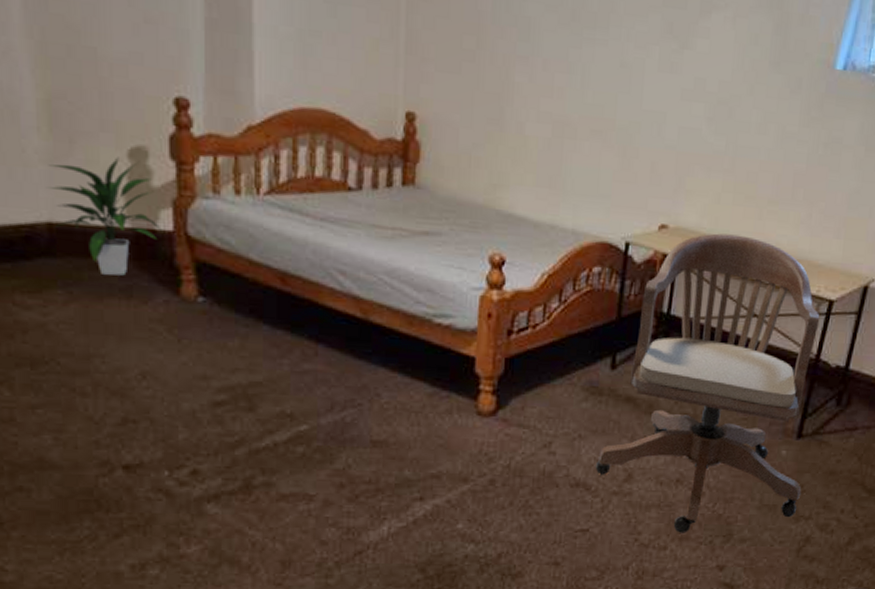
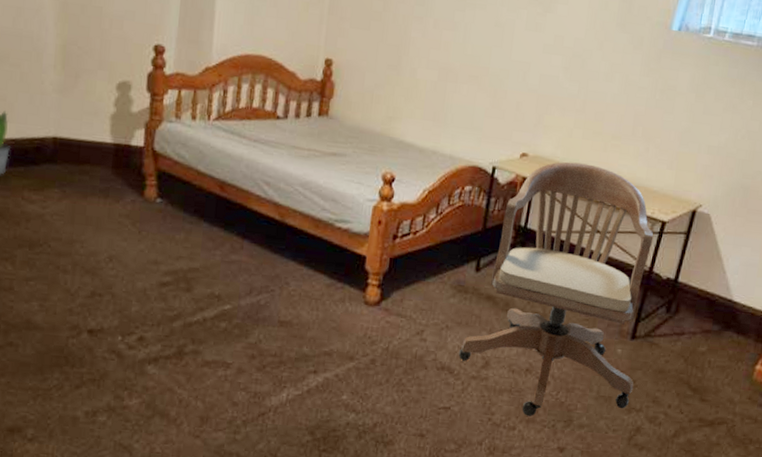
indoor plant: present [48,157,162,276] -> none [57,89,135,180]

